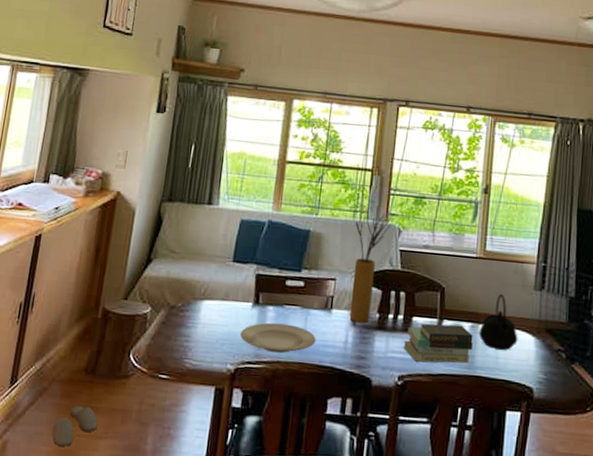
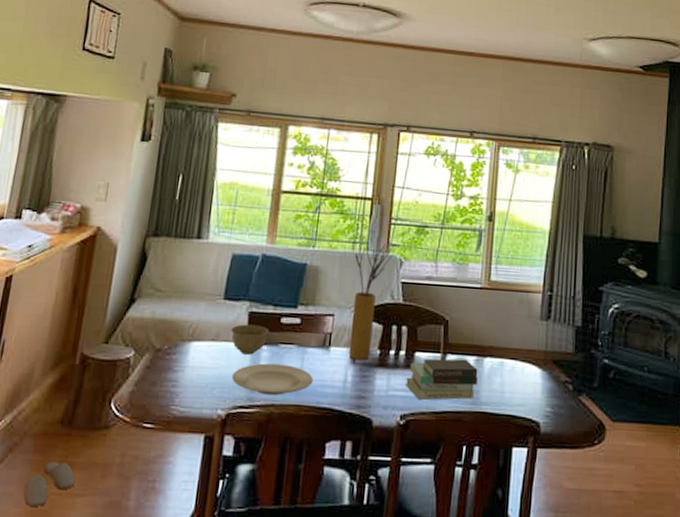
bowl: none [239,285,276,314] -> present [231,324,270,355]
kettle: present [478,294,518,350] -> none [483,326,524,384]

